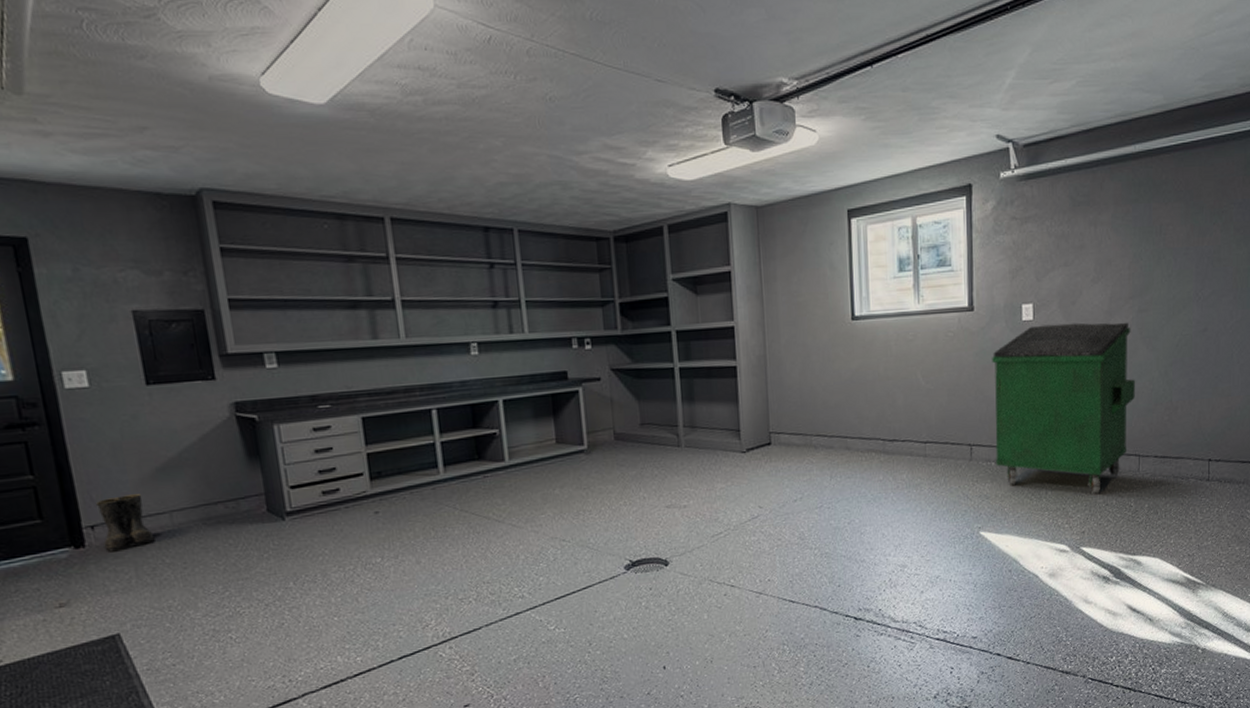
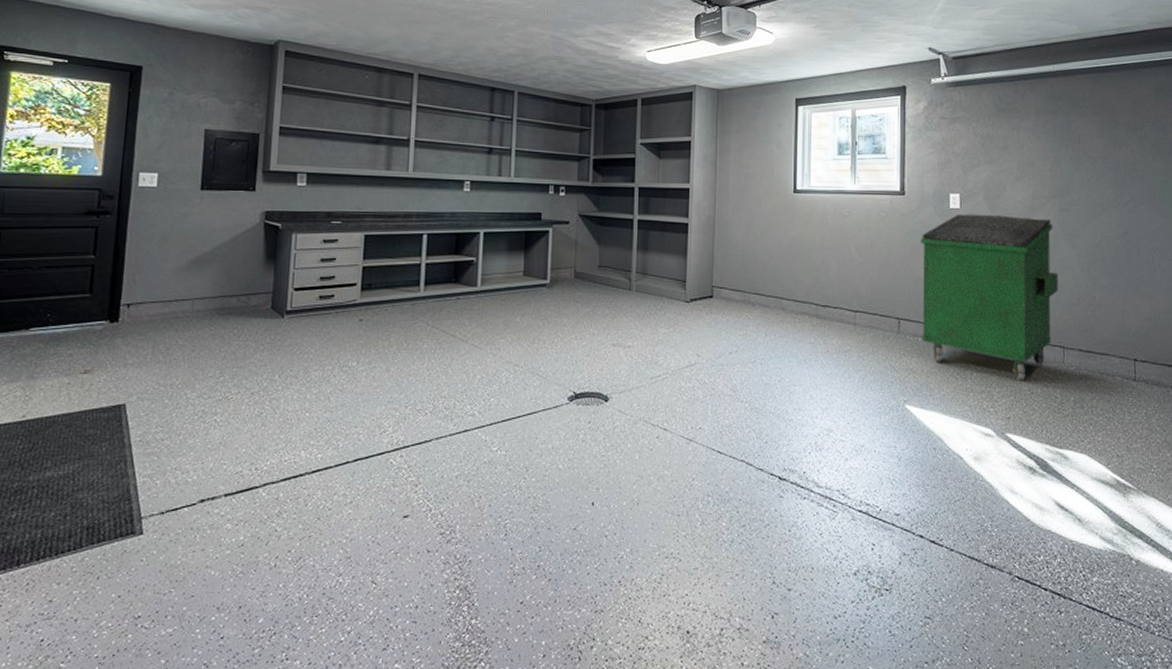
boots: present [96,494,155,552] -> none [133,280,175,329]

